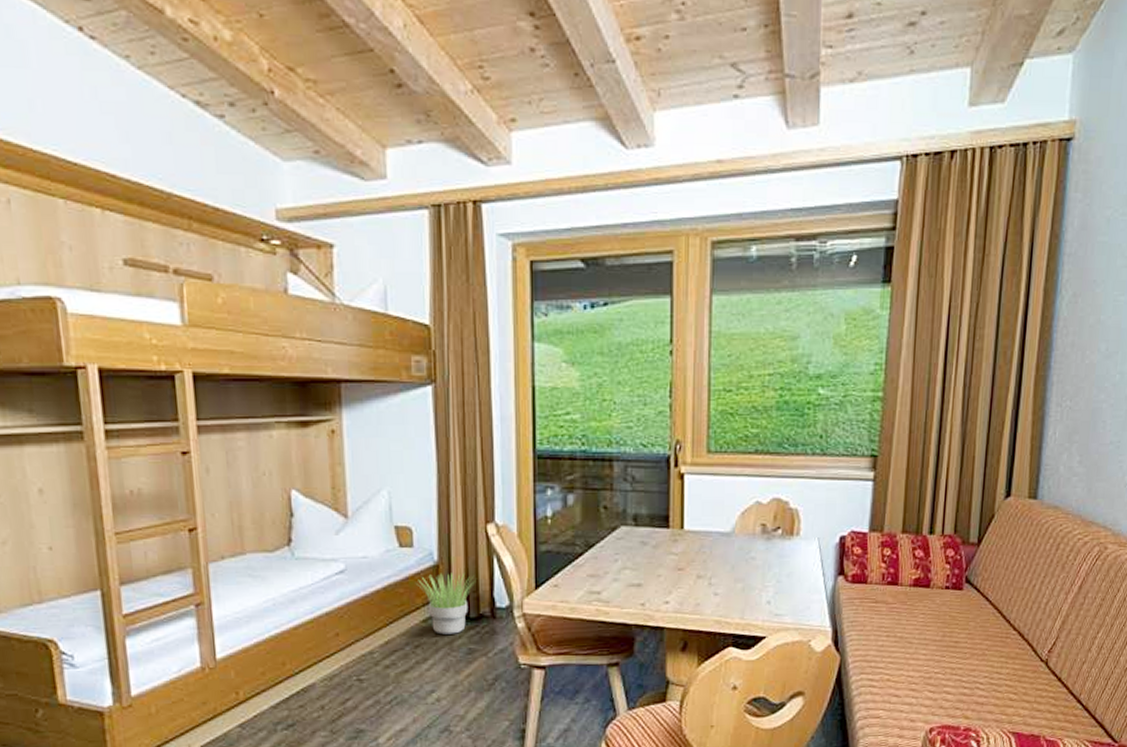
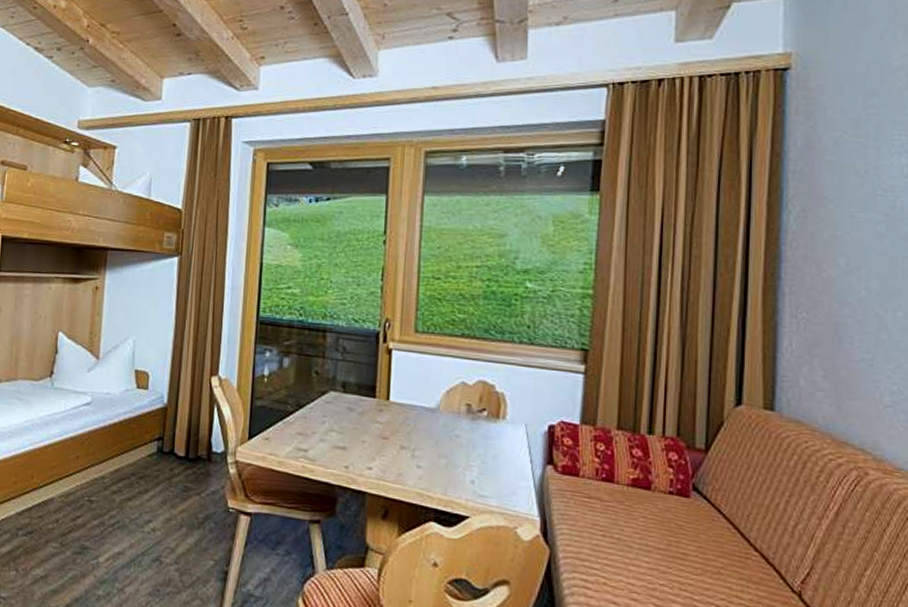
potted plant: present [418,573,476,635] -> none [148,415,198,471]

